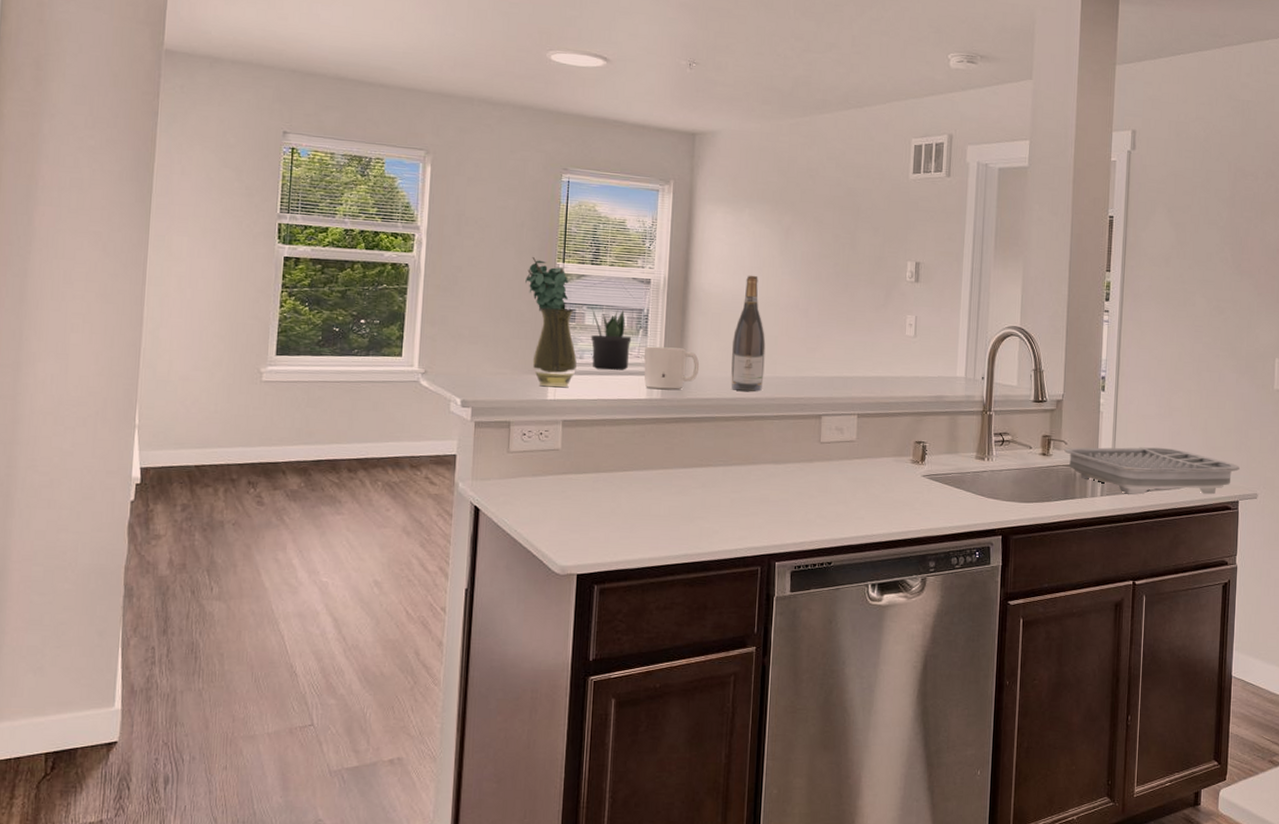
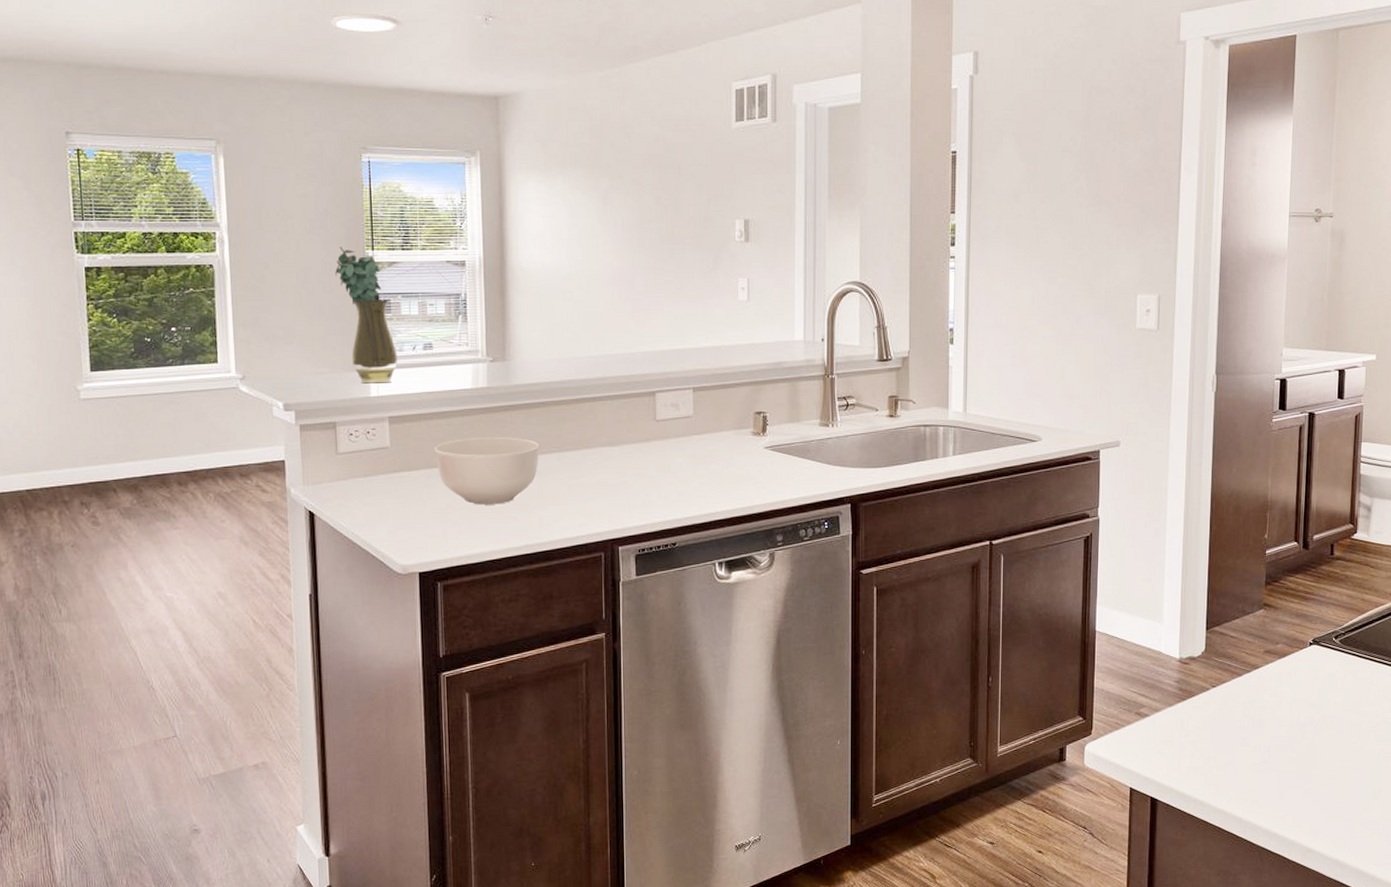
planter: present [590,307,632,371] -> none [406,295,452,362]
bowl: none [604,446,707,513] -> present [434,437,540,505]
mug: present [644,346,700,391] -> none [466,332,525,378]
wine bottle: present [730,275,766,392] -> none [556,248,592,372]
dish rack: present [1064,447,1240,495] -> none [913,399,1100,451]

